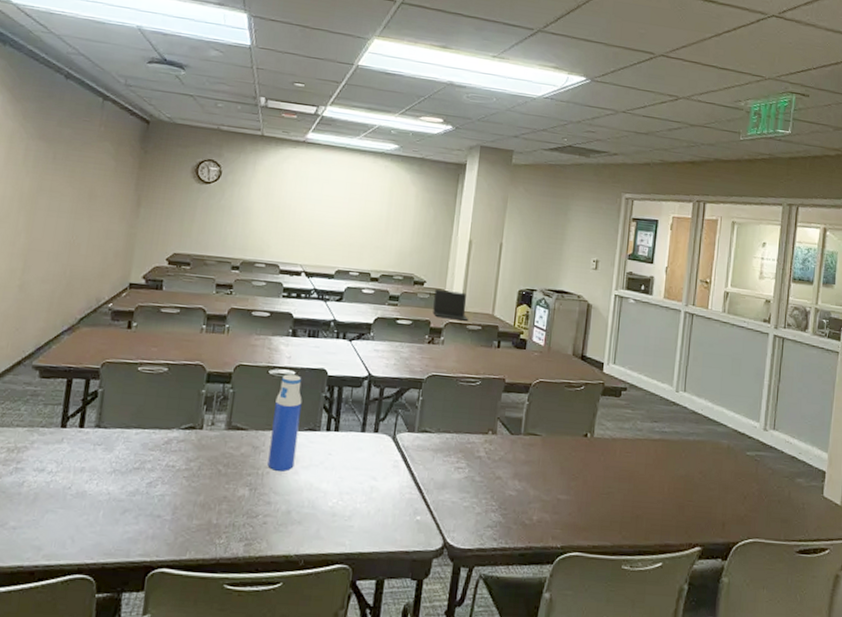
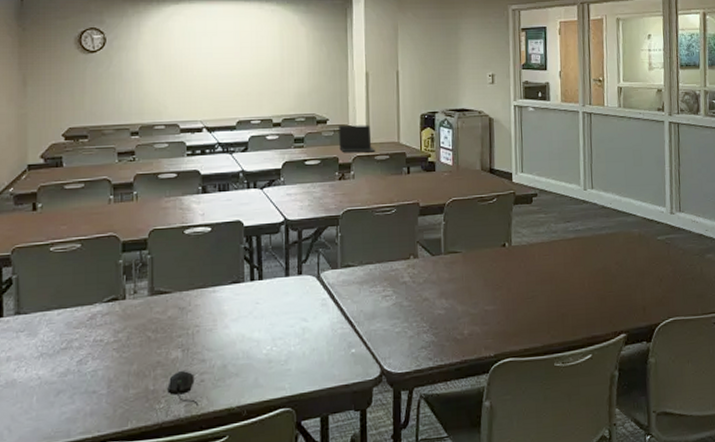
computer mouse: none [229,510,258,547] -> present [167,371,198,406]
water bottle: present [267,374,302,471] -> none [195,231,223,328]

